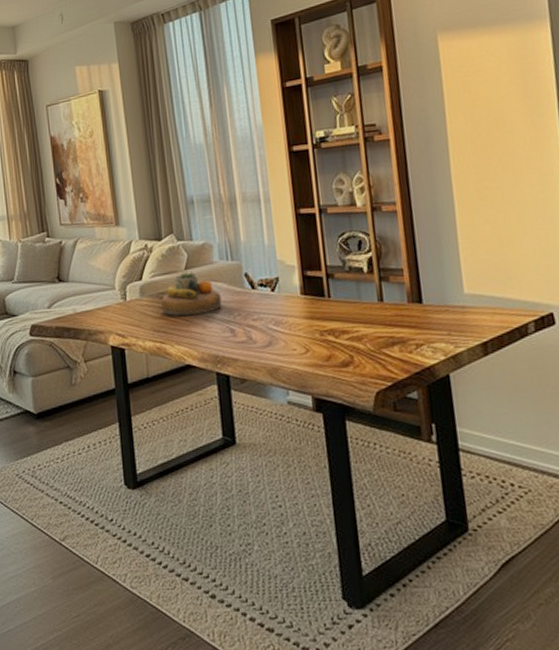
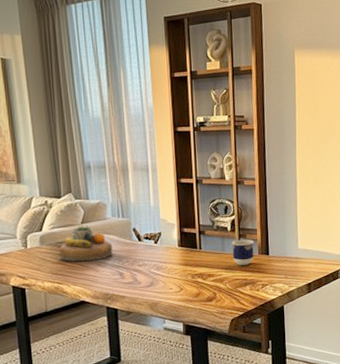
cup: none [370,282,402,318] -> present [232,239,254,265]

